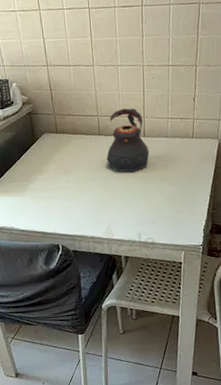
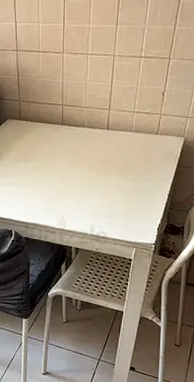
teapot: present [106,108,150,173] -> none [67,99,111,165]

